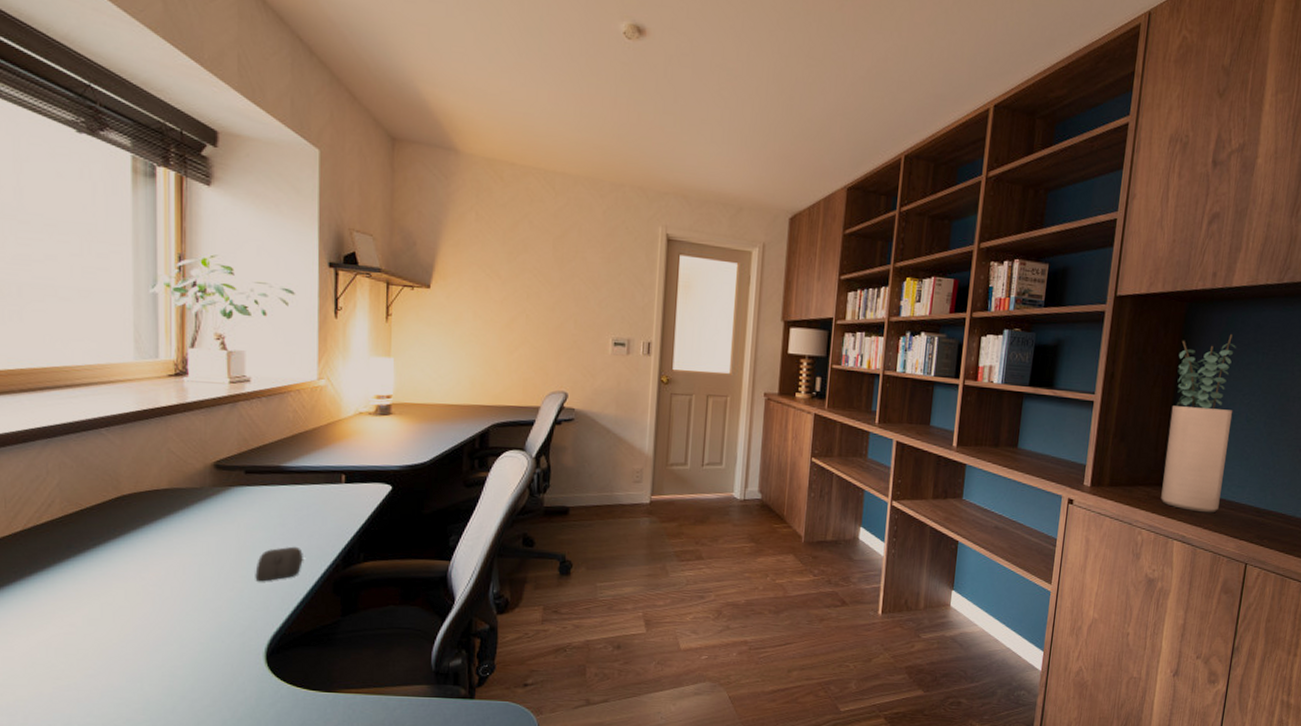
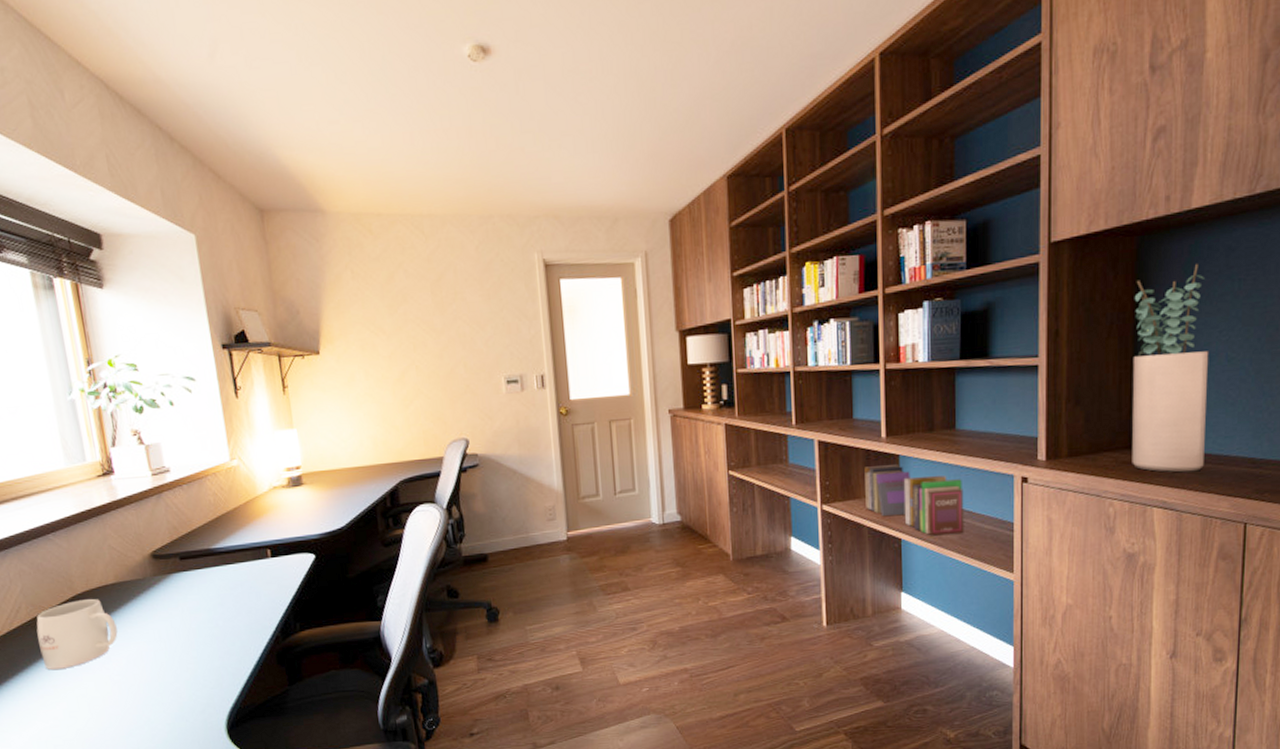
mug: none [67,502,161,573] -> present [36,599,118,671]
computer mouse: present [255,546,303,581] -> none [204,623,245,660]
books: none [931,471,974,520] -> present [865,465,910,517]
books: none [964,485,1018,543] -> present [905,475,964,536]

